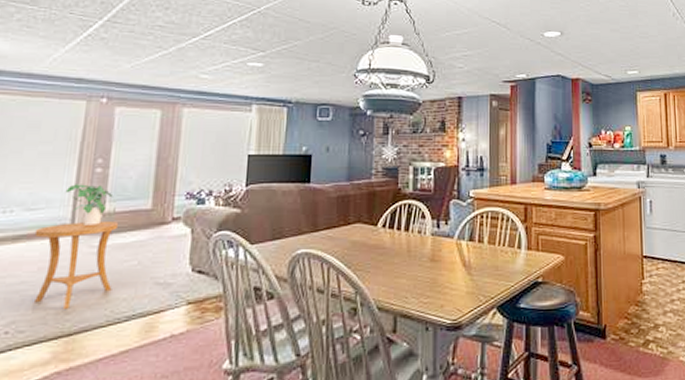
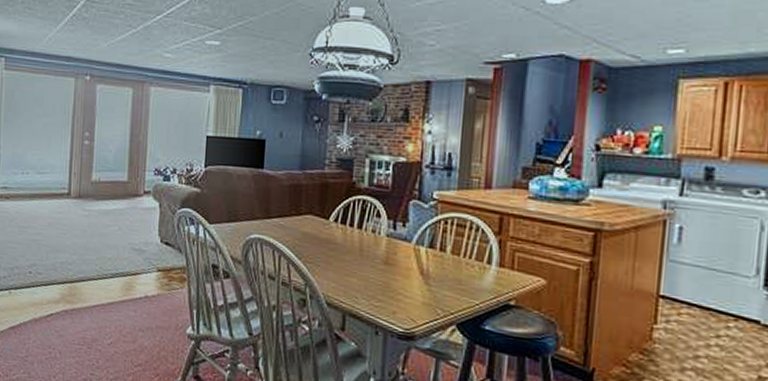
side table: present [34,220,119,309] -> none [44,187,103,260]
potted plant: present [65,184,114,226] -> none [63,153,98,192]

